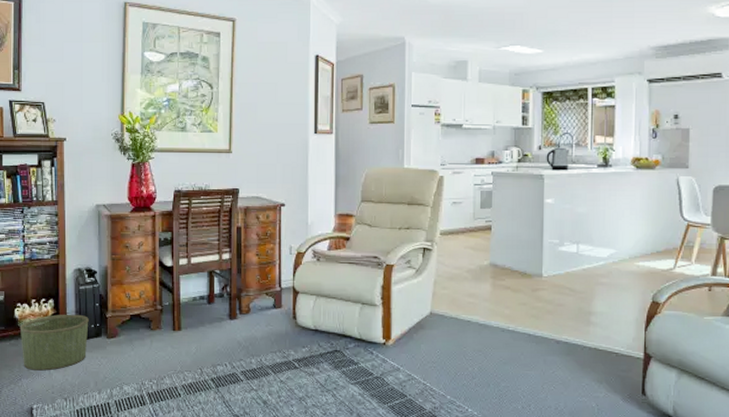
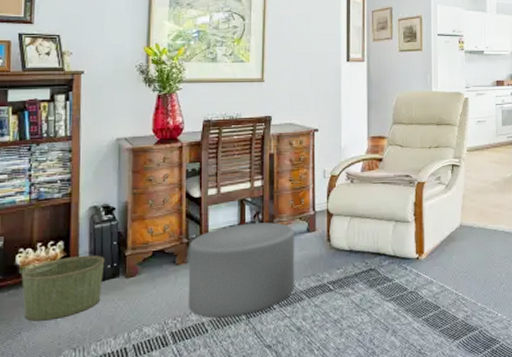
pouf: none [162,295,262,385] -> present [188,222,295,318]

